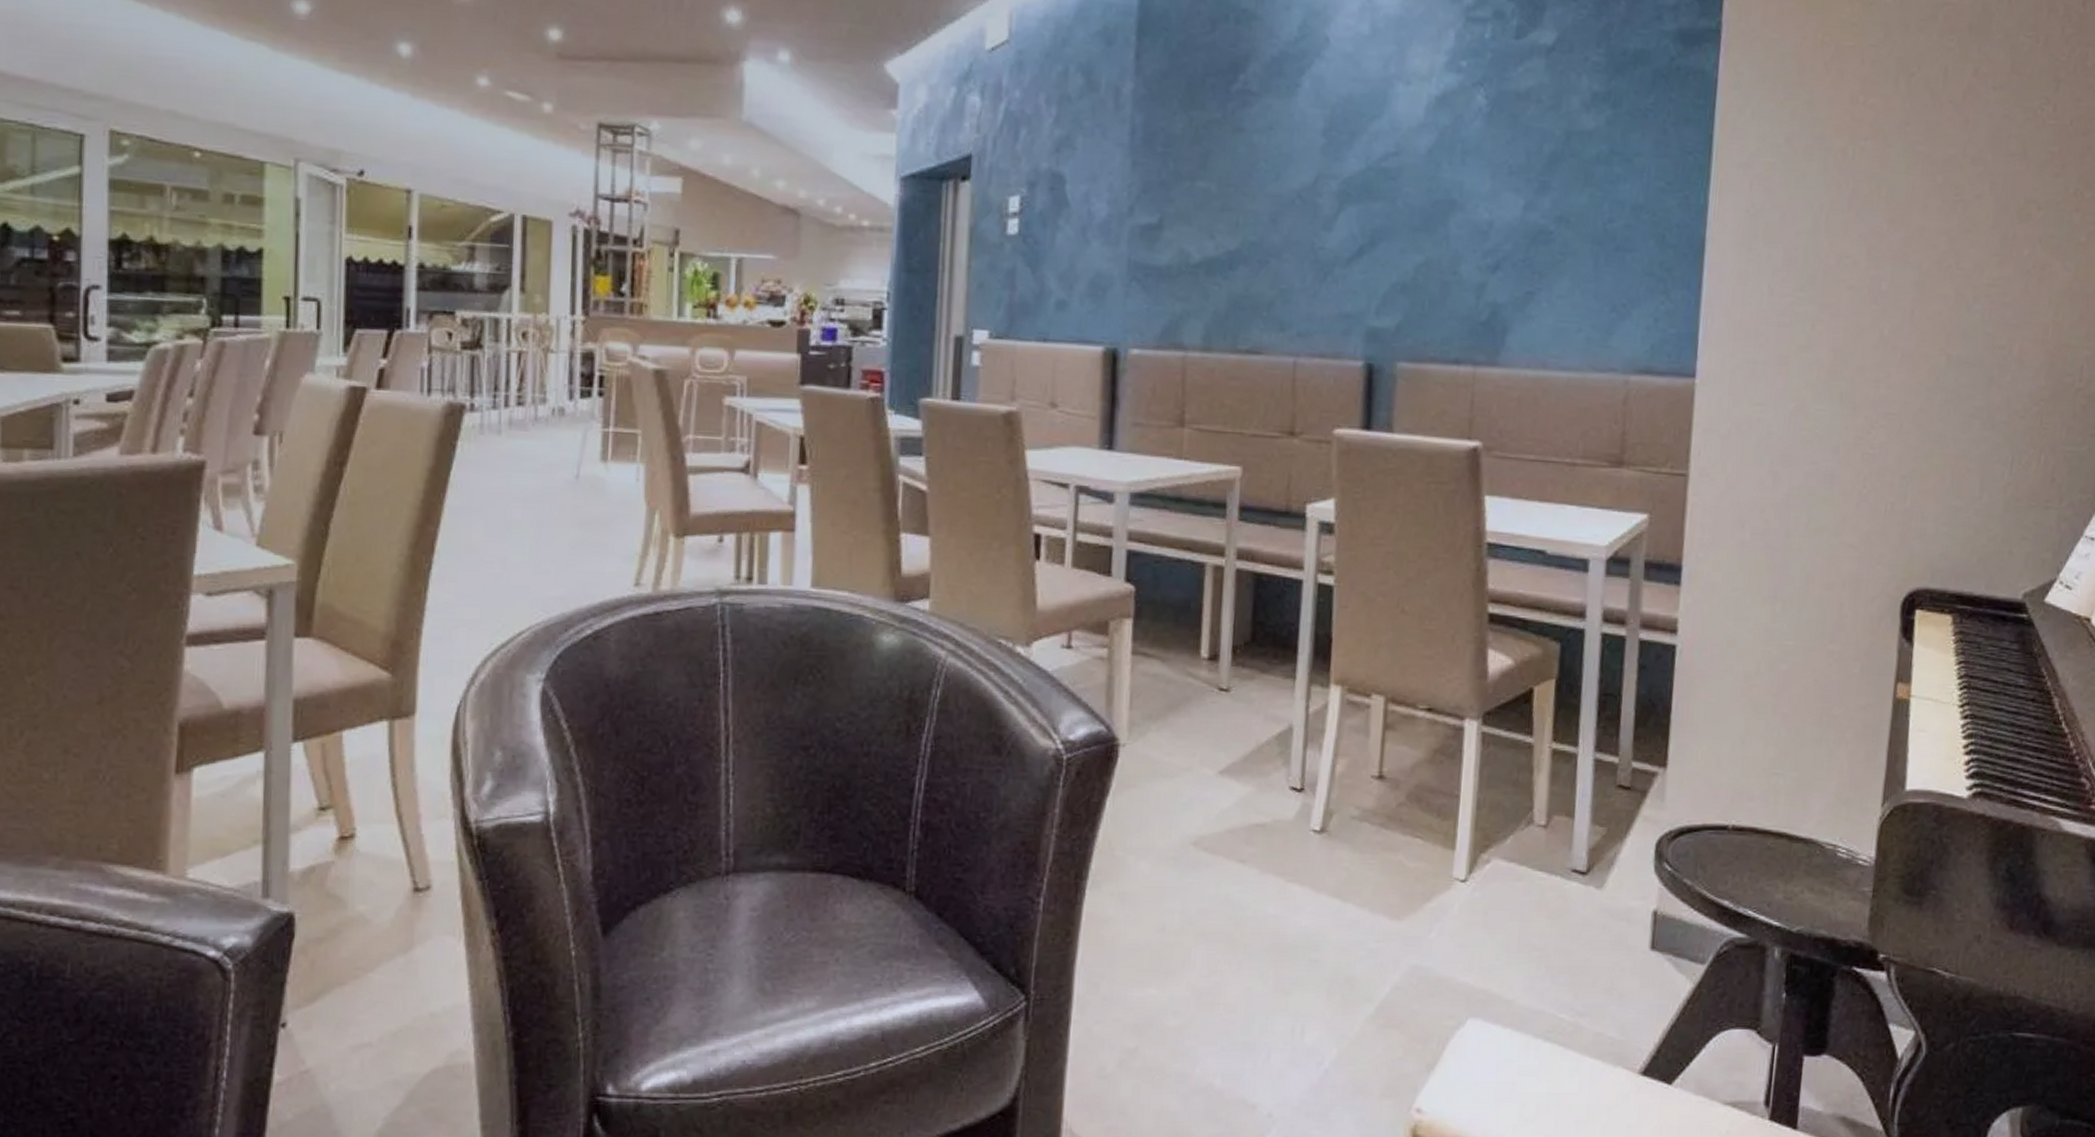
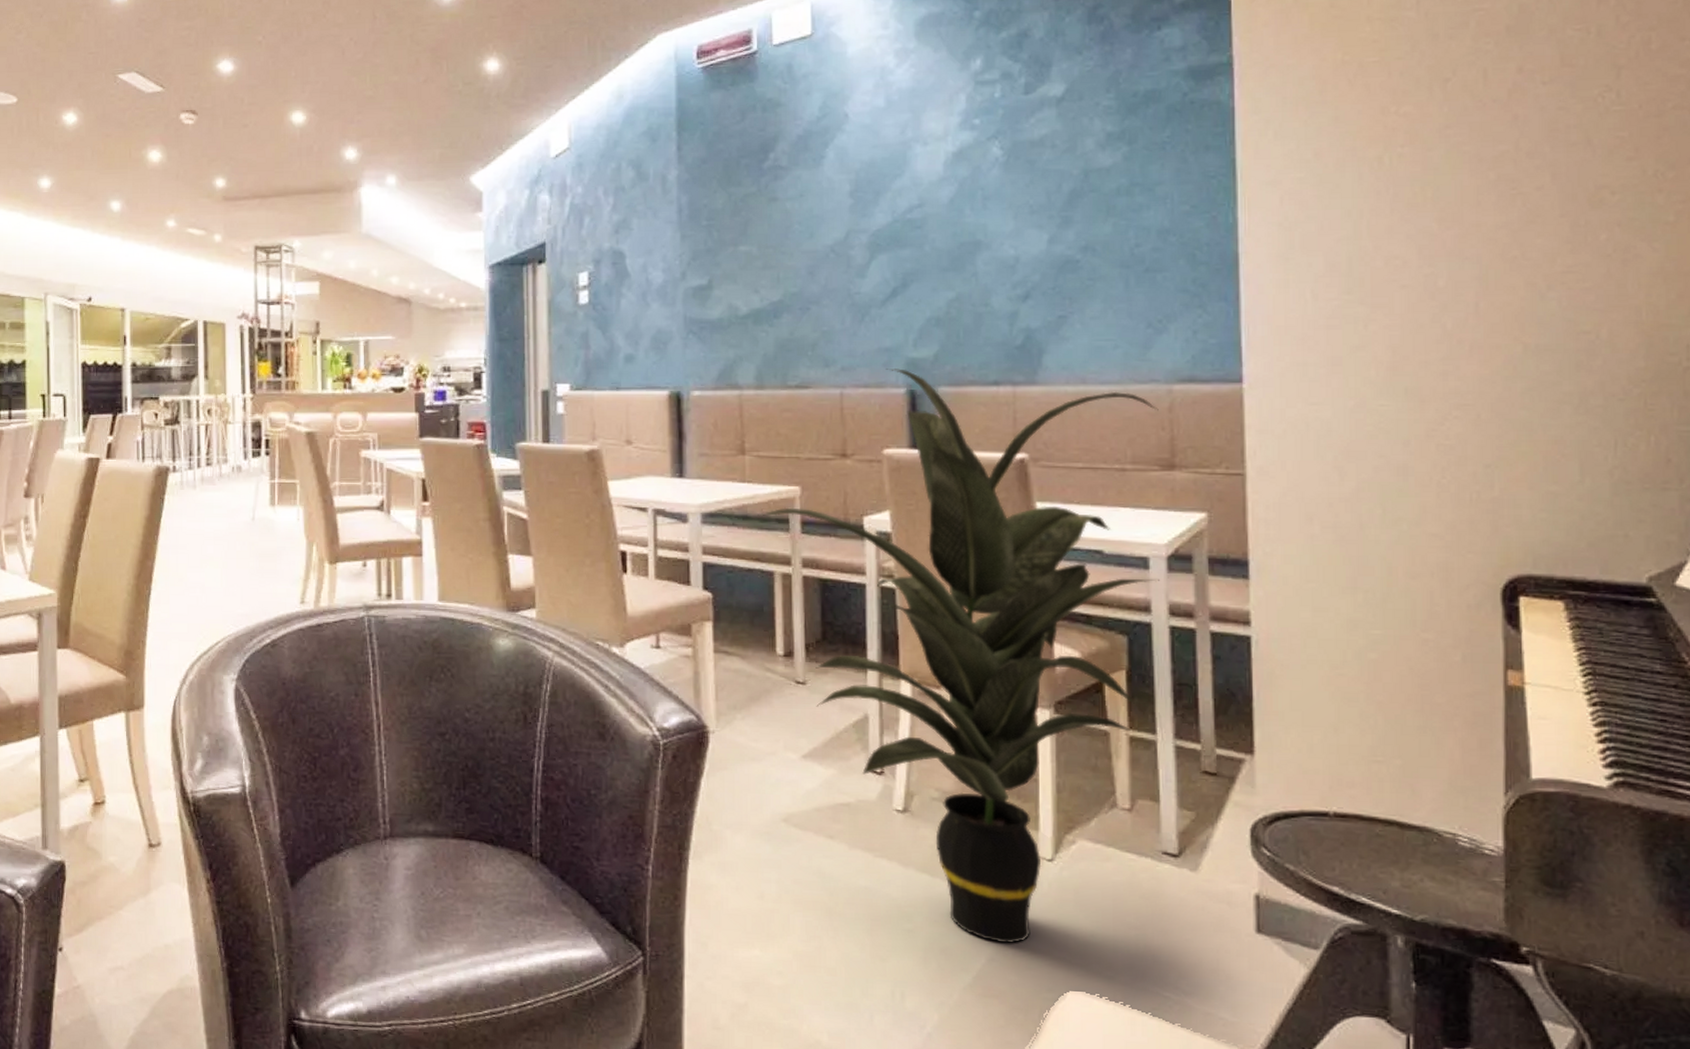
indoor plant: none [1192,337,1614,971] -> present [758,369,1159,944]

